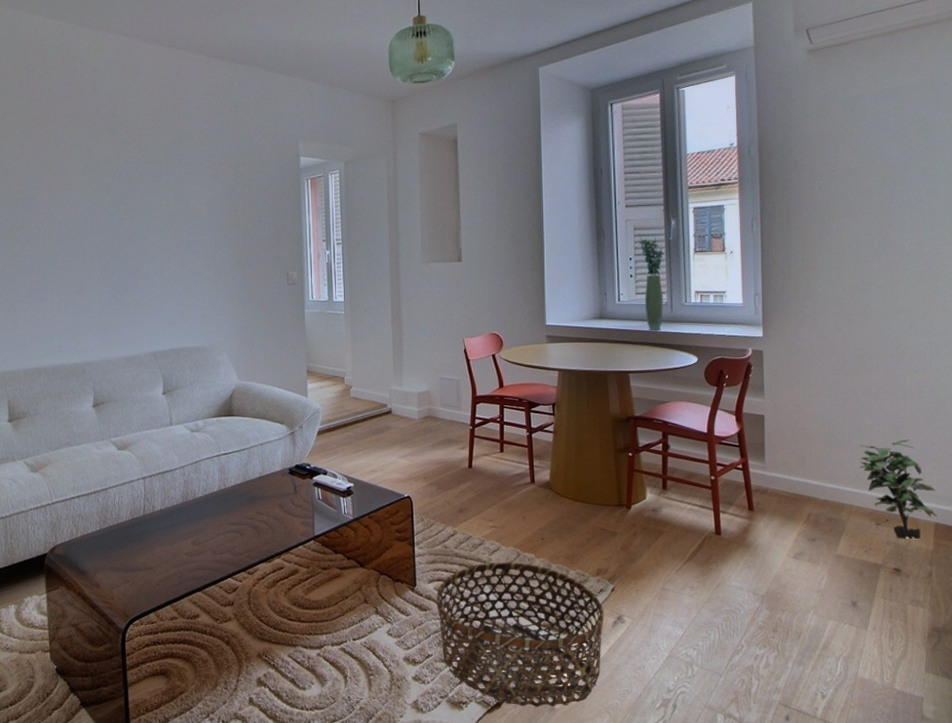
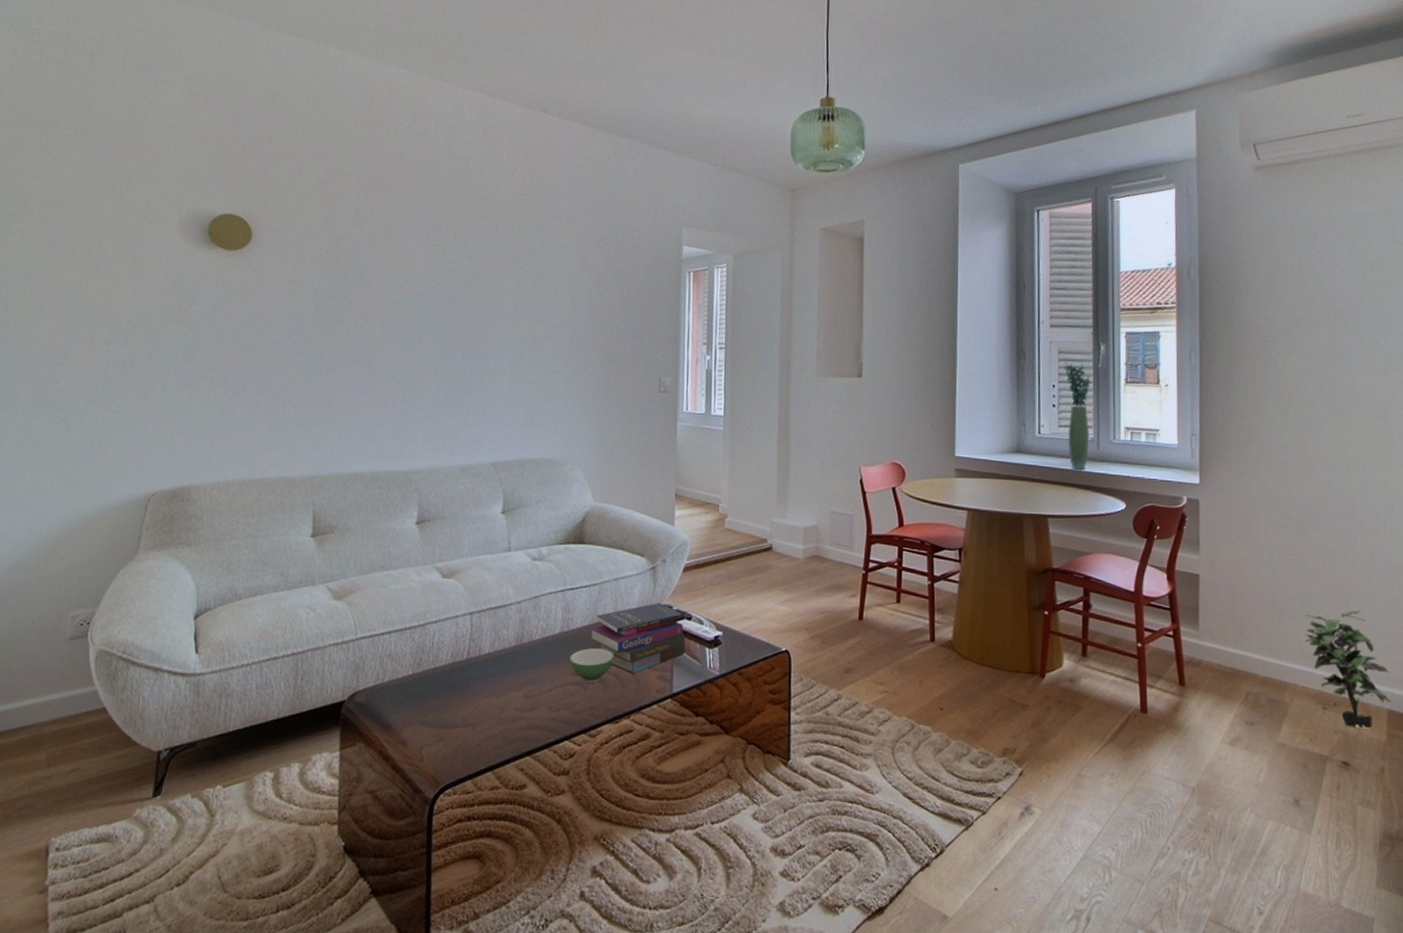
bowl: none [227,501,264,531] -> present [569,647,615,684]
books: none [243,461,323,521] -> present [590,602,686,674]
basket: present [437,562,604,708] -> none [813,734,1010,915]

